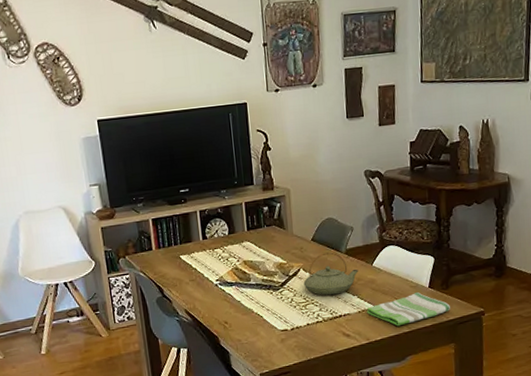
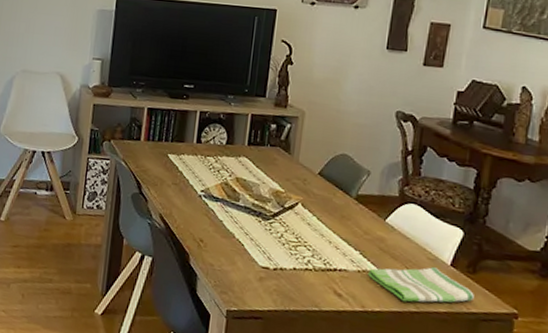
teapot: present [303,252,359,296] -> none [298,192,368,244]

